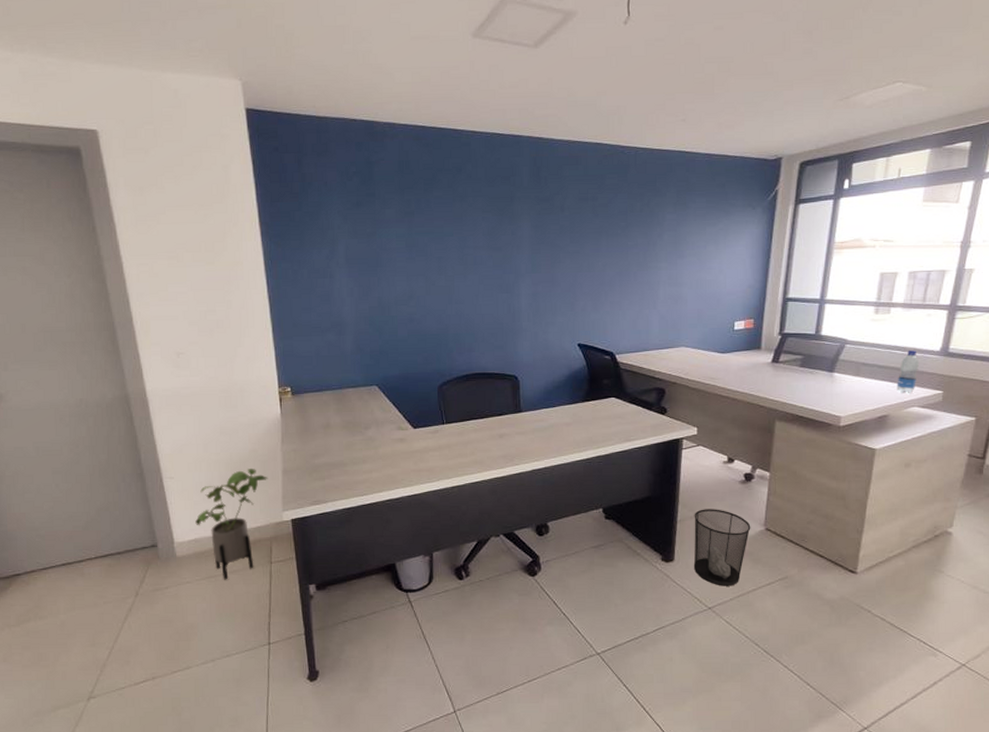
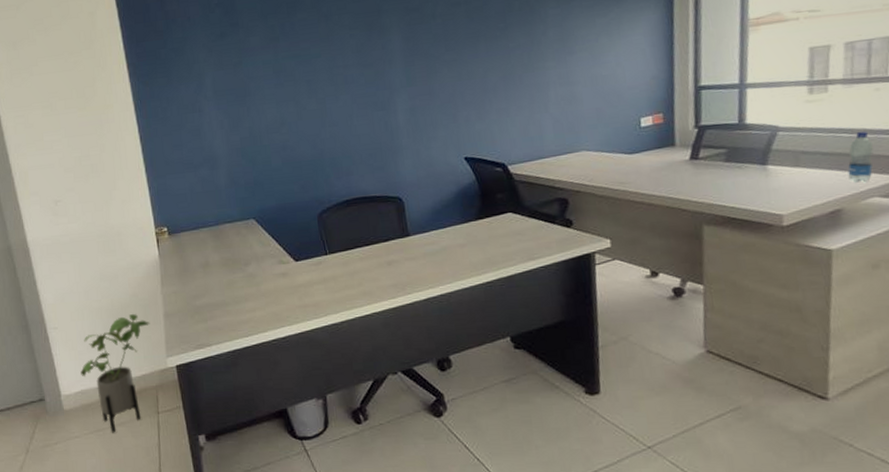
waste bin: present [693,509,751,586] -> none [617,330,689,421]

